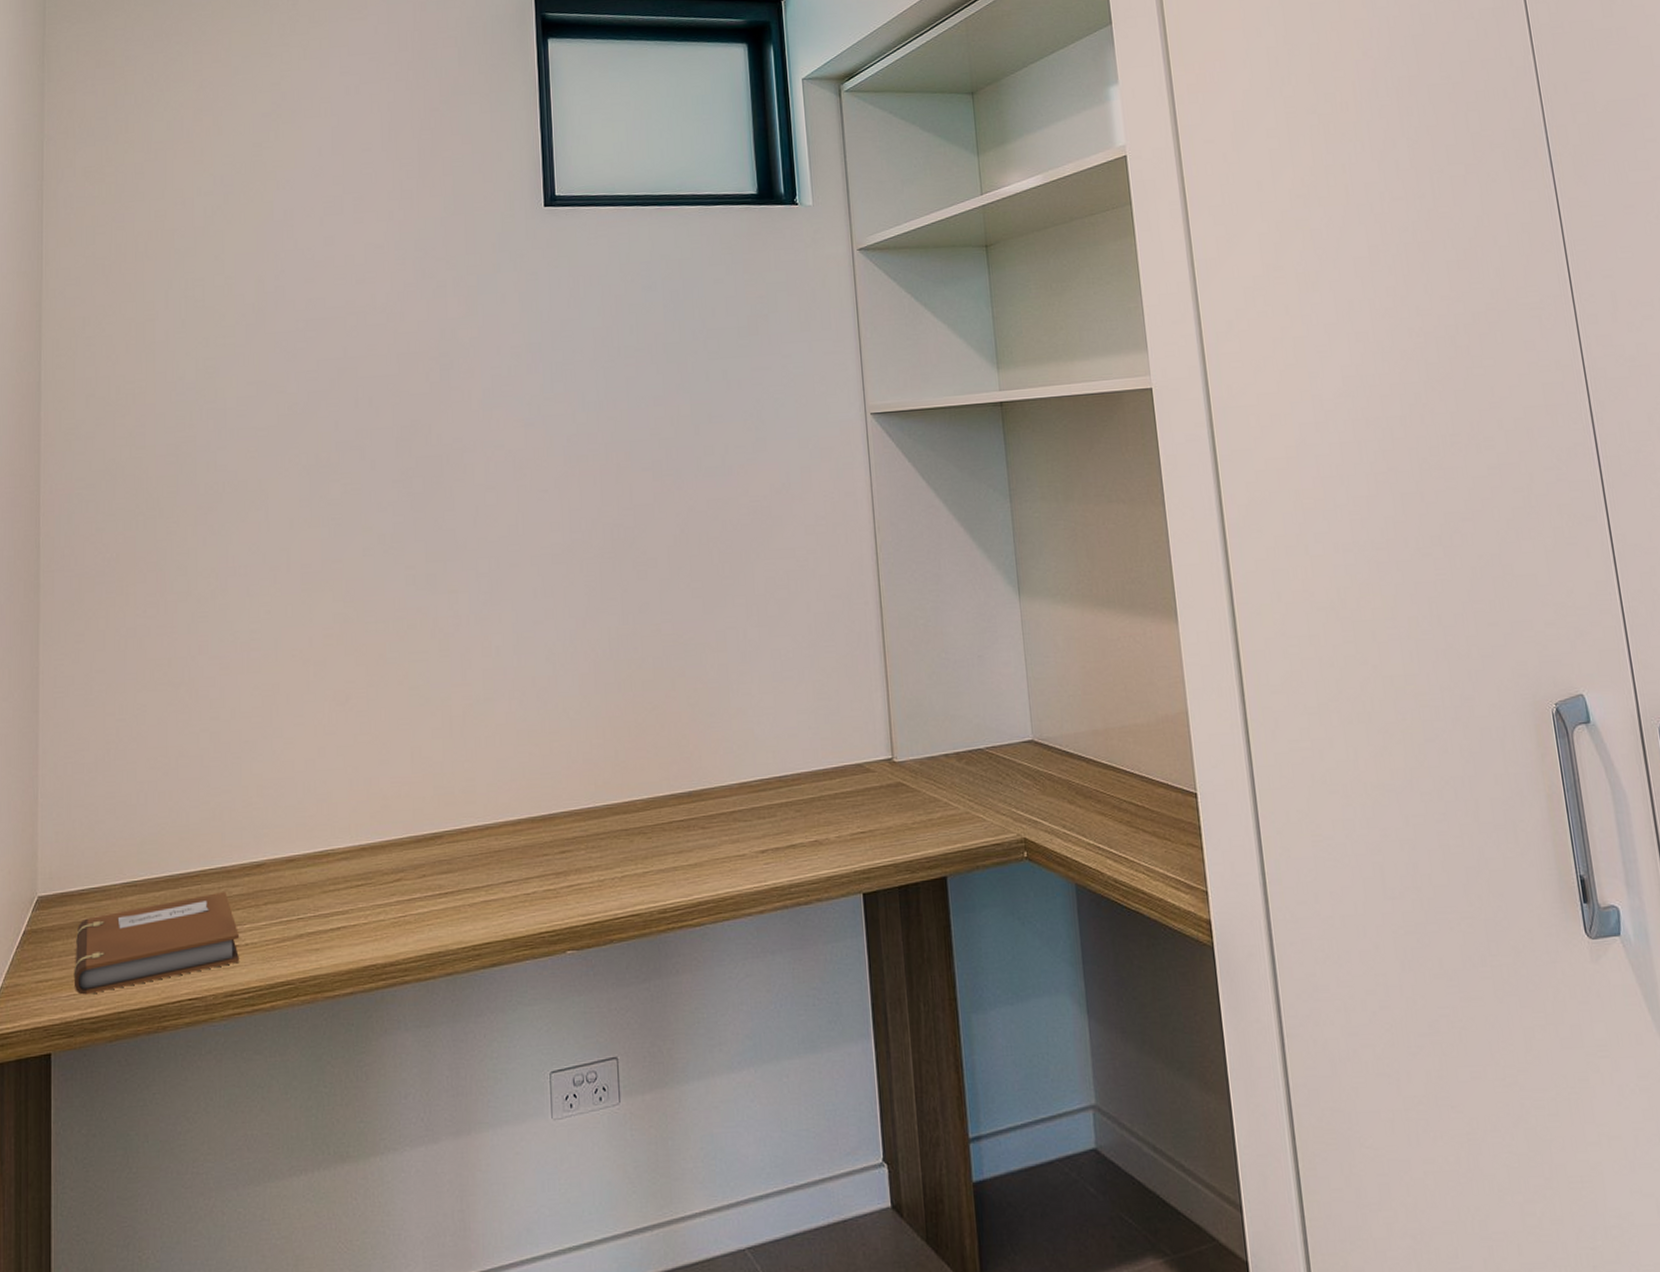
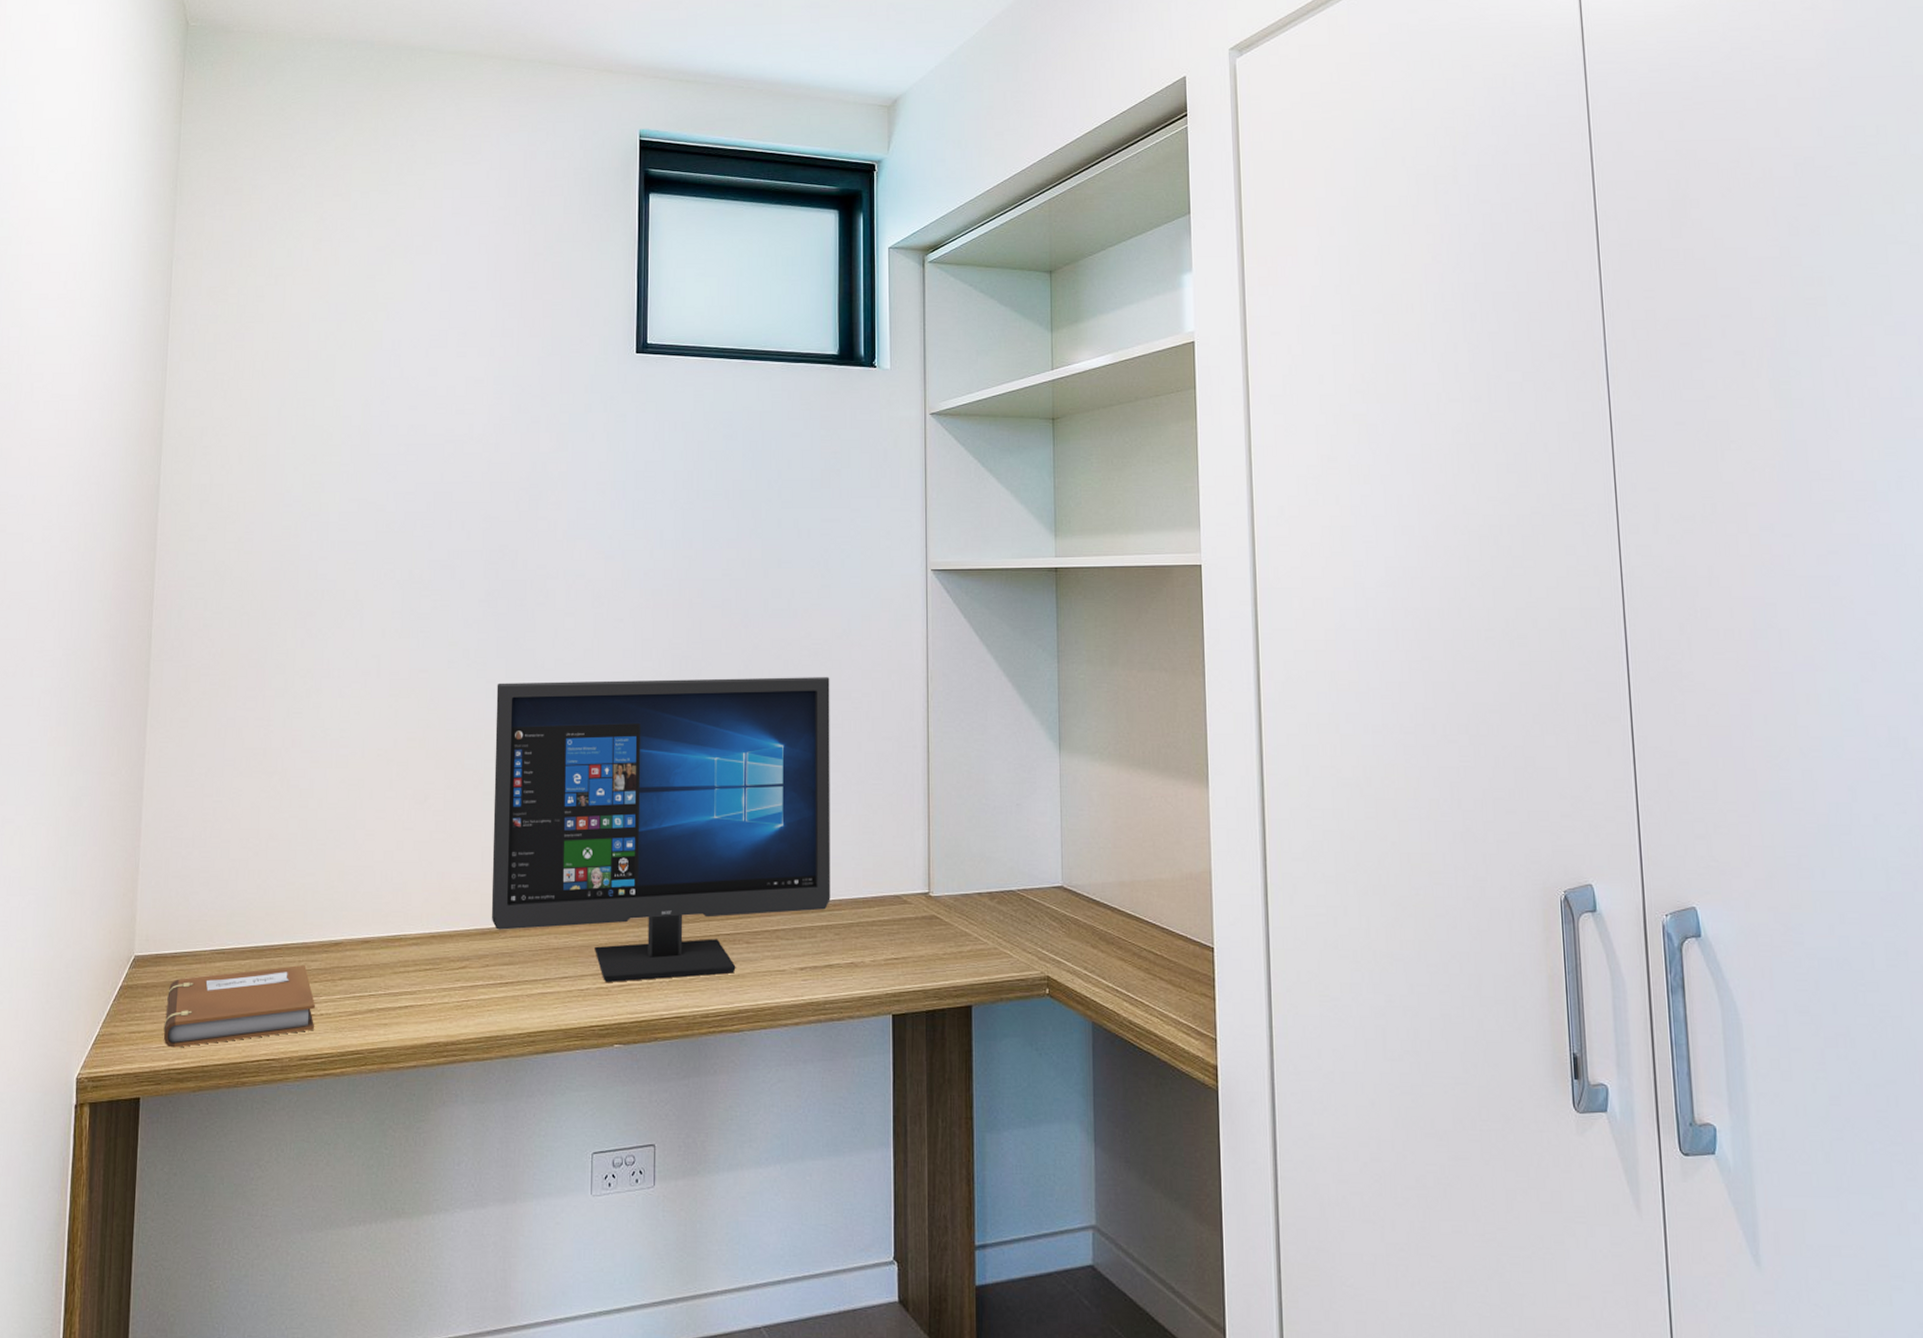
computer monitor: none [417,535,789,883] -> present [491,677,831,982]

